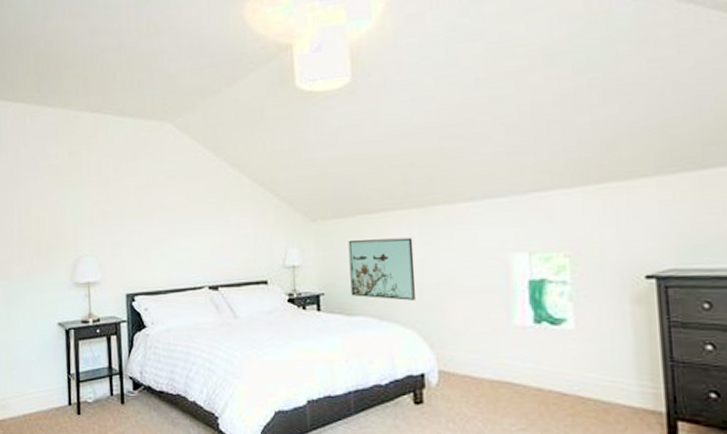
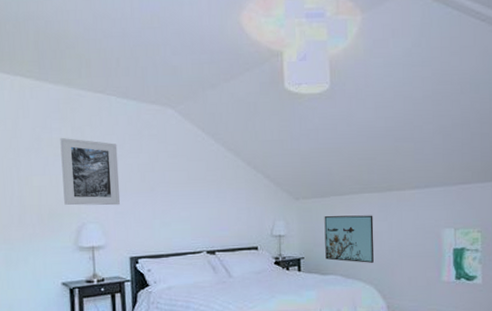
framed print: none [57,164,116,237] -> present [60,138,120,206]

